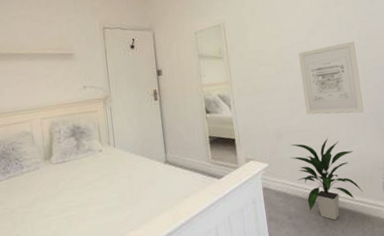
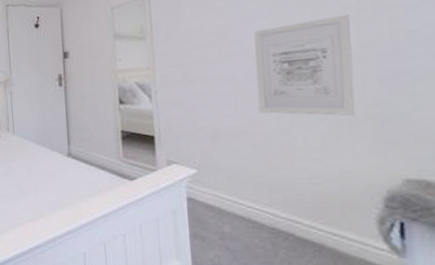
indoor plant: present [290,138,363,220] -> none [229,146,340,251]

